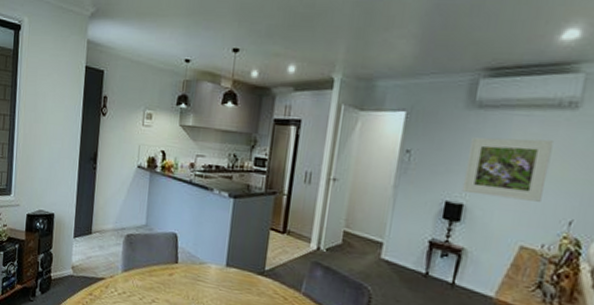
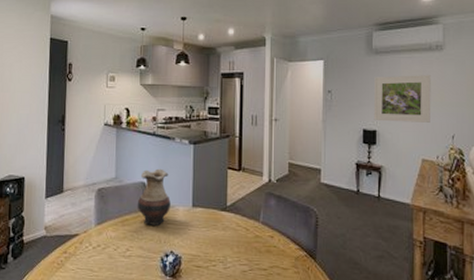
vase: none [166,220,203,281] -> present [137,168,171,226]

